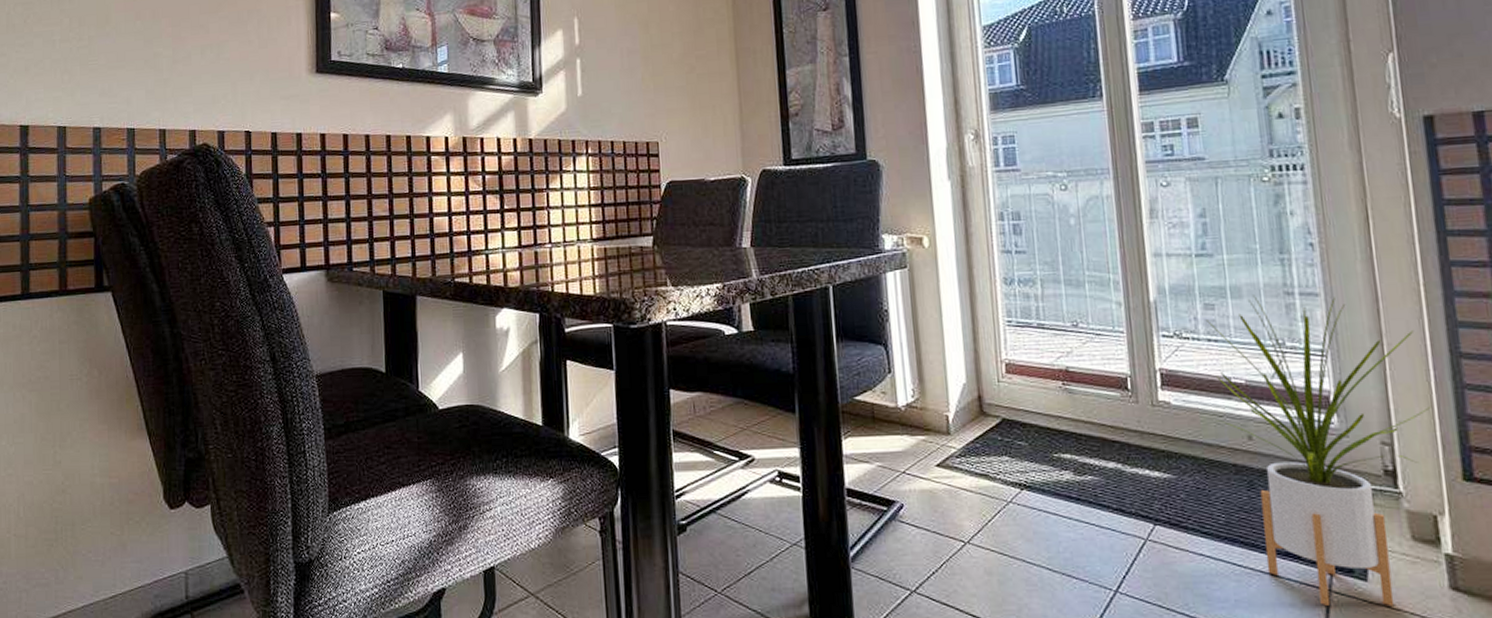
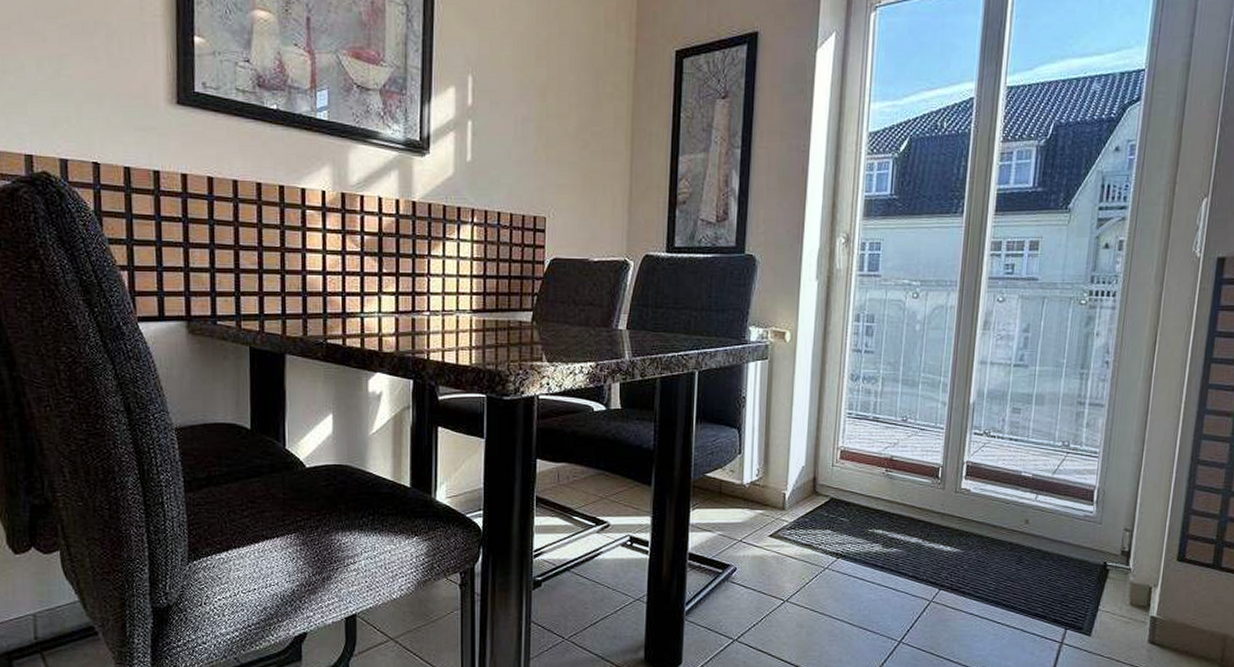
house plant: present [1205,295,1432,606] -> none [1003,402,1169,655]

